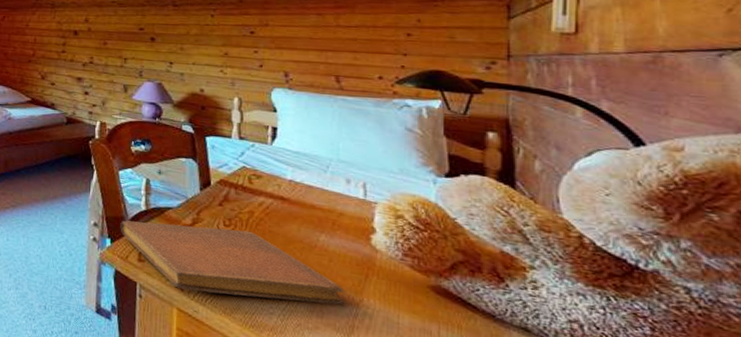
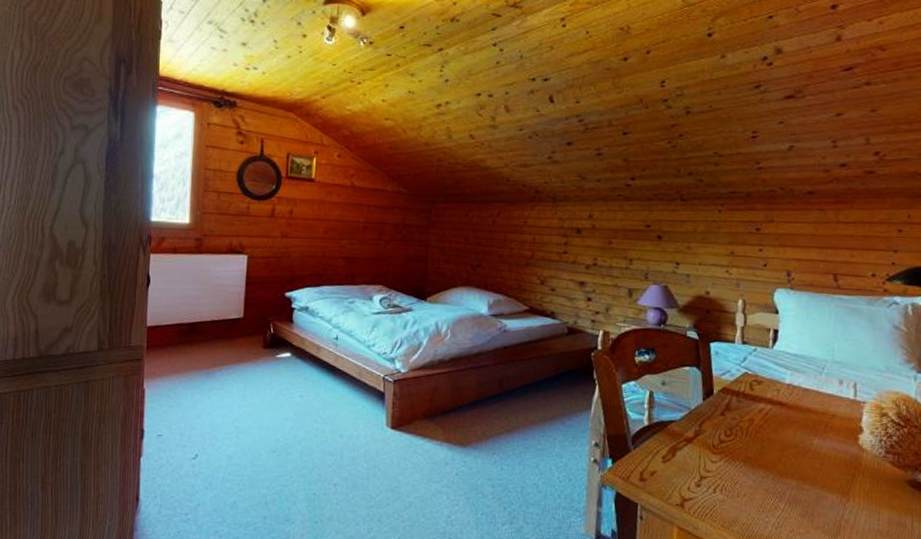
notebook: present [120,220,345,305] -> none [622,438,833,508]

